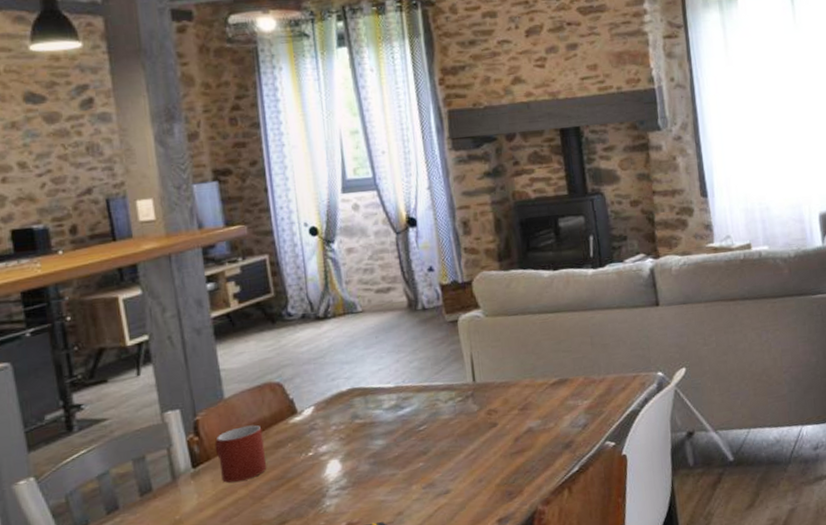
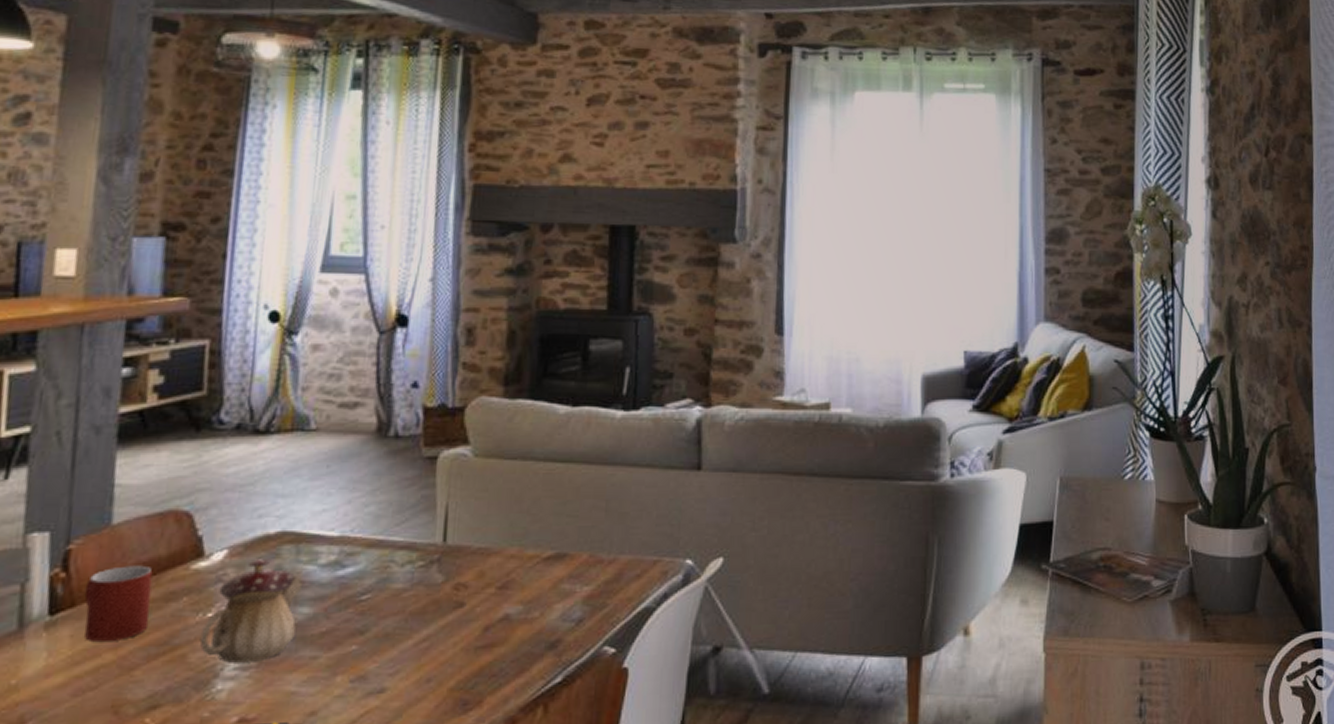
teapot: none [306,409,376,486] -> present [199,559,303,663]

